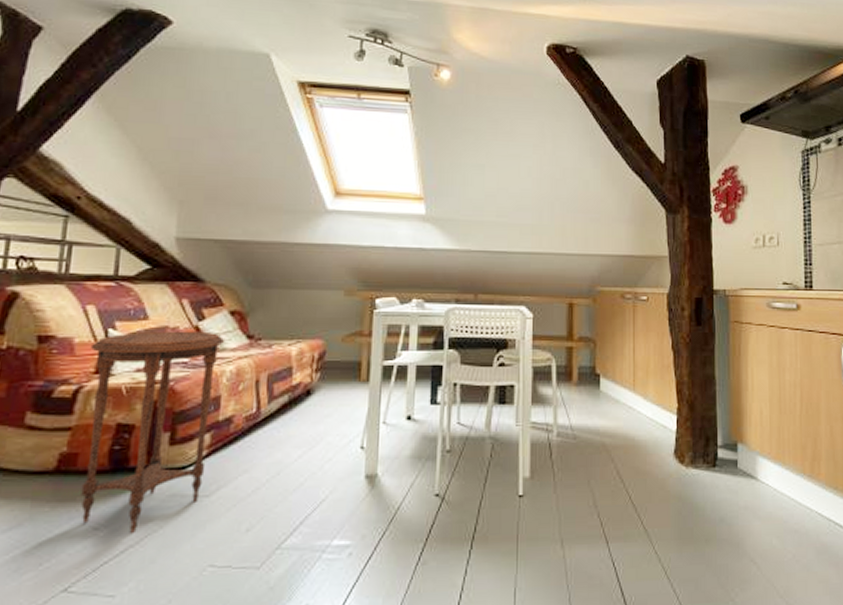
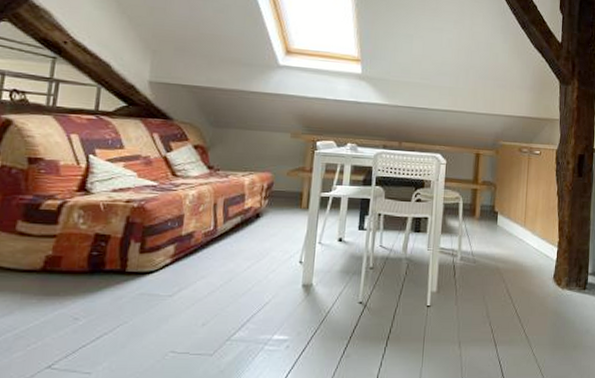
side table: present [81,331,225,534] -> none [63,158,189,324]

